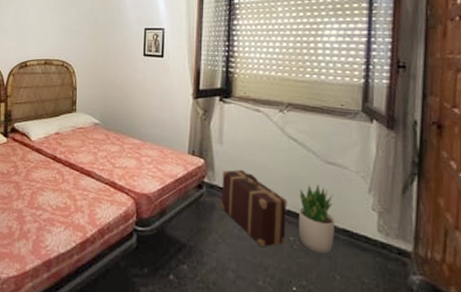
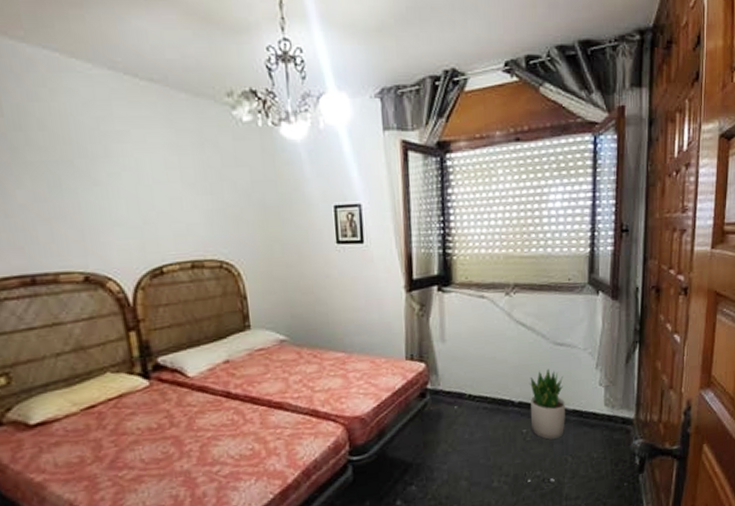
suitcase: present [221,169,287,248] -> none [447,367,519,447]

